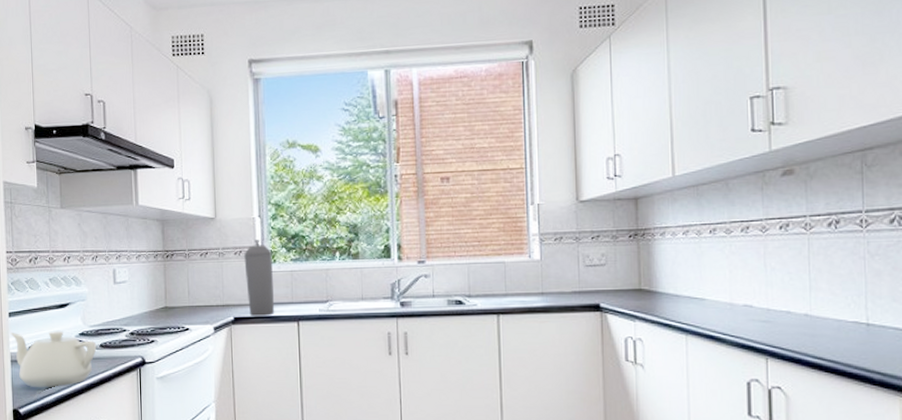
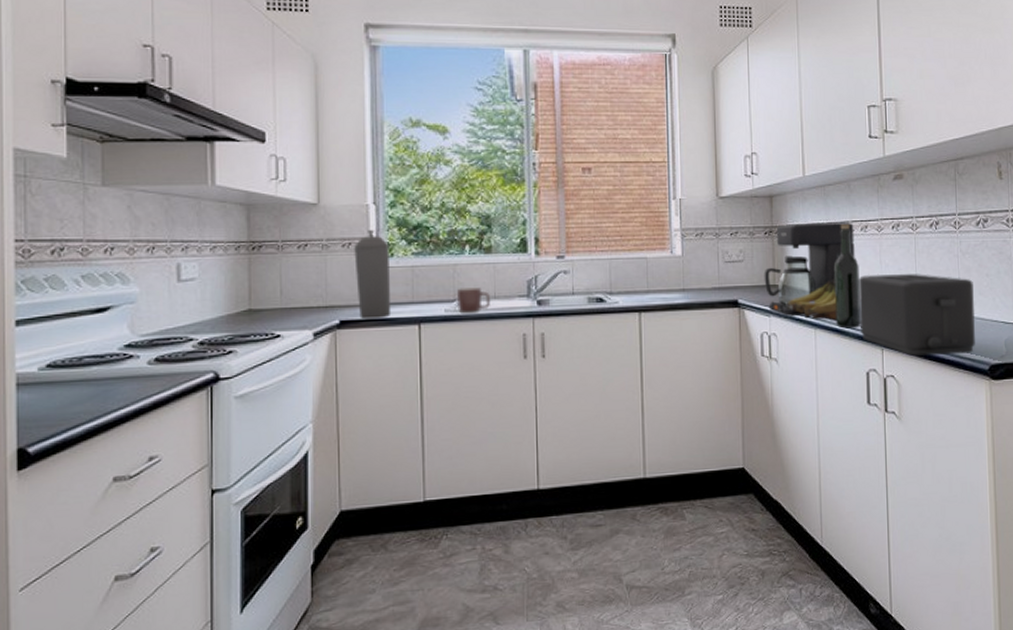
teapot: present [10,331,97,388] -> none [17,342,150,419]
mug: none [330,290,358,313] -> present [457,287,490,314]
coffee maker: none [628,223,734,322] -> present [764,222,855,317]
fruit: none [653,283,712,329] -> present [786,279,837,322]
wine bottle: none [708,225,740,336] -> present [833,224,861,329]
toaster: none [738,278,887,368] -> present [858,274,975,357]

